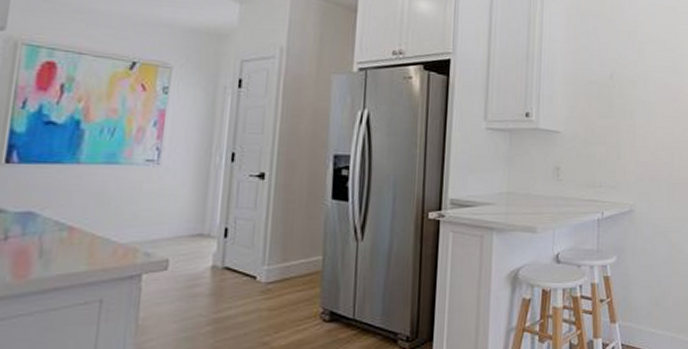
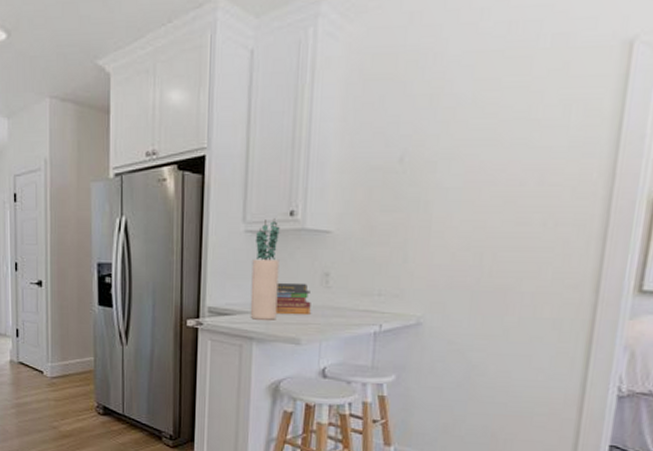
vase: none [490,118,517,211] -> present [250,218,280,320]
books: none [514,175,545,205] -> present [275,282,311,315]

